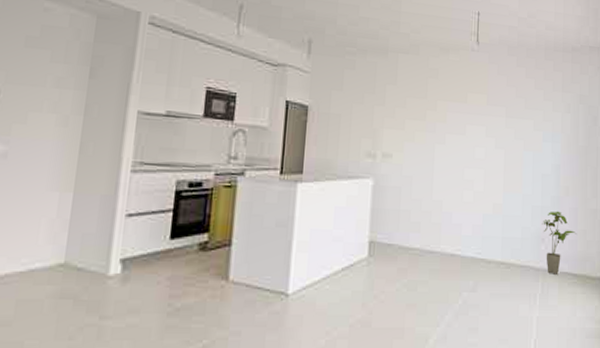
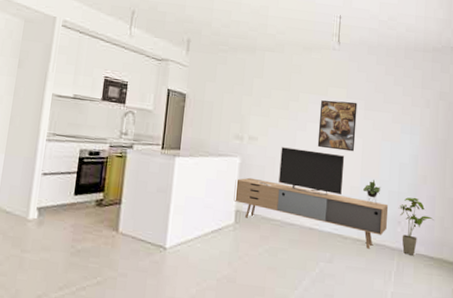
media console: none [366,164,532,272] -> present [233,147,389,249]
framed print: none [457,108,498,165] -> present [317,100,358,152]

